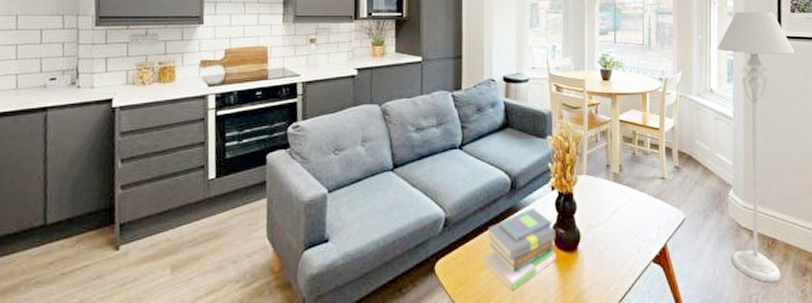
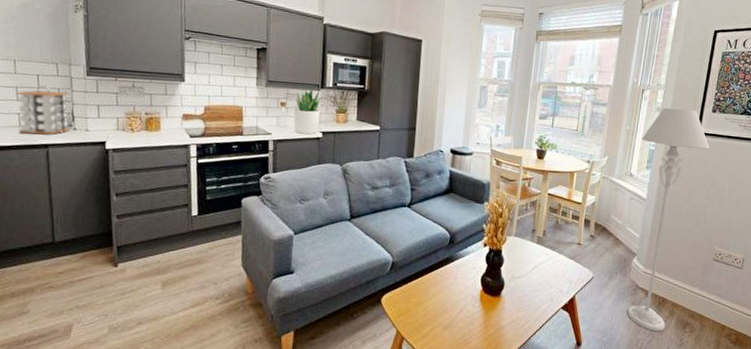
spice rack: none [15,40,75,97] -> present [15,85,71,135]
planter: none [324,20,355,73] -> present [294,87,321,135]
books: present [485,209,557,291] -> none [423,260,484,322]

